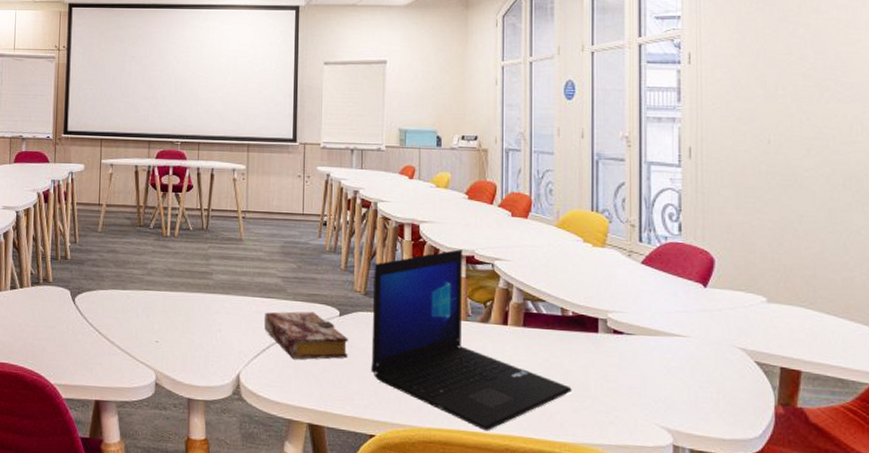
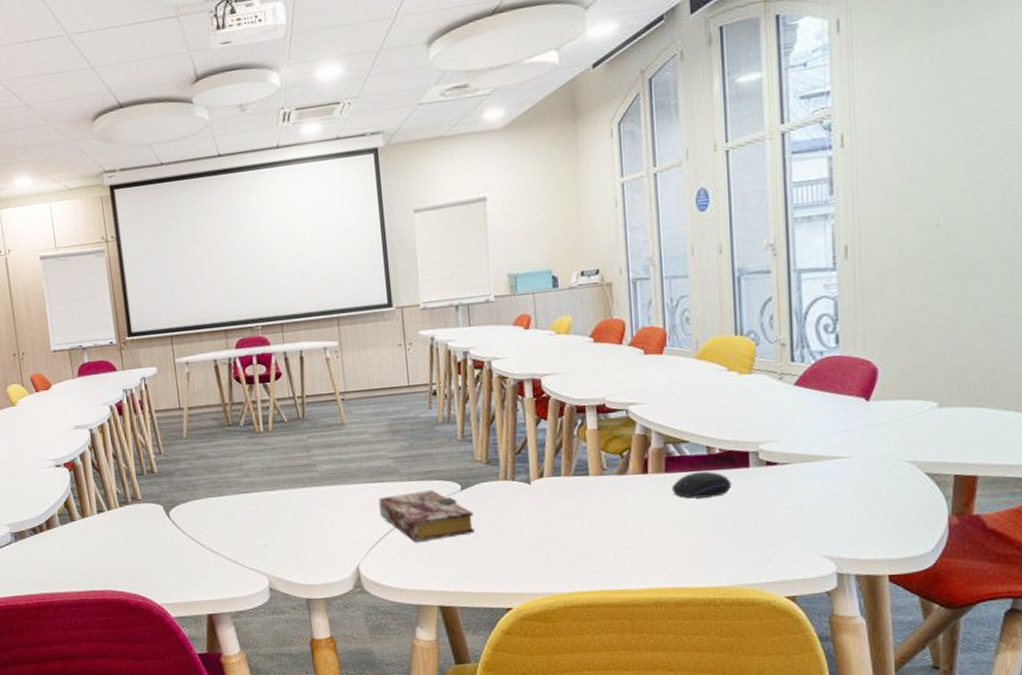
laptop: present [371,249,572,431] -> none [494,399,723,587]
computer mouse: none [527,330,582,356] -> present [671,471,732,499]

